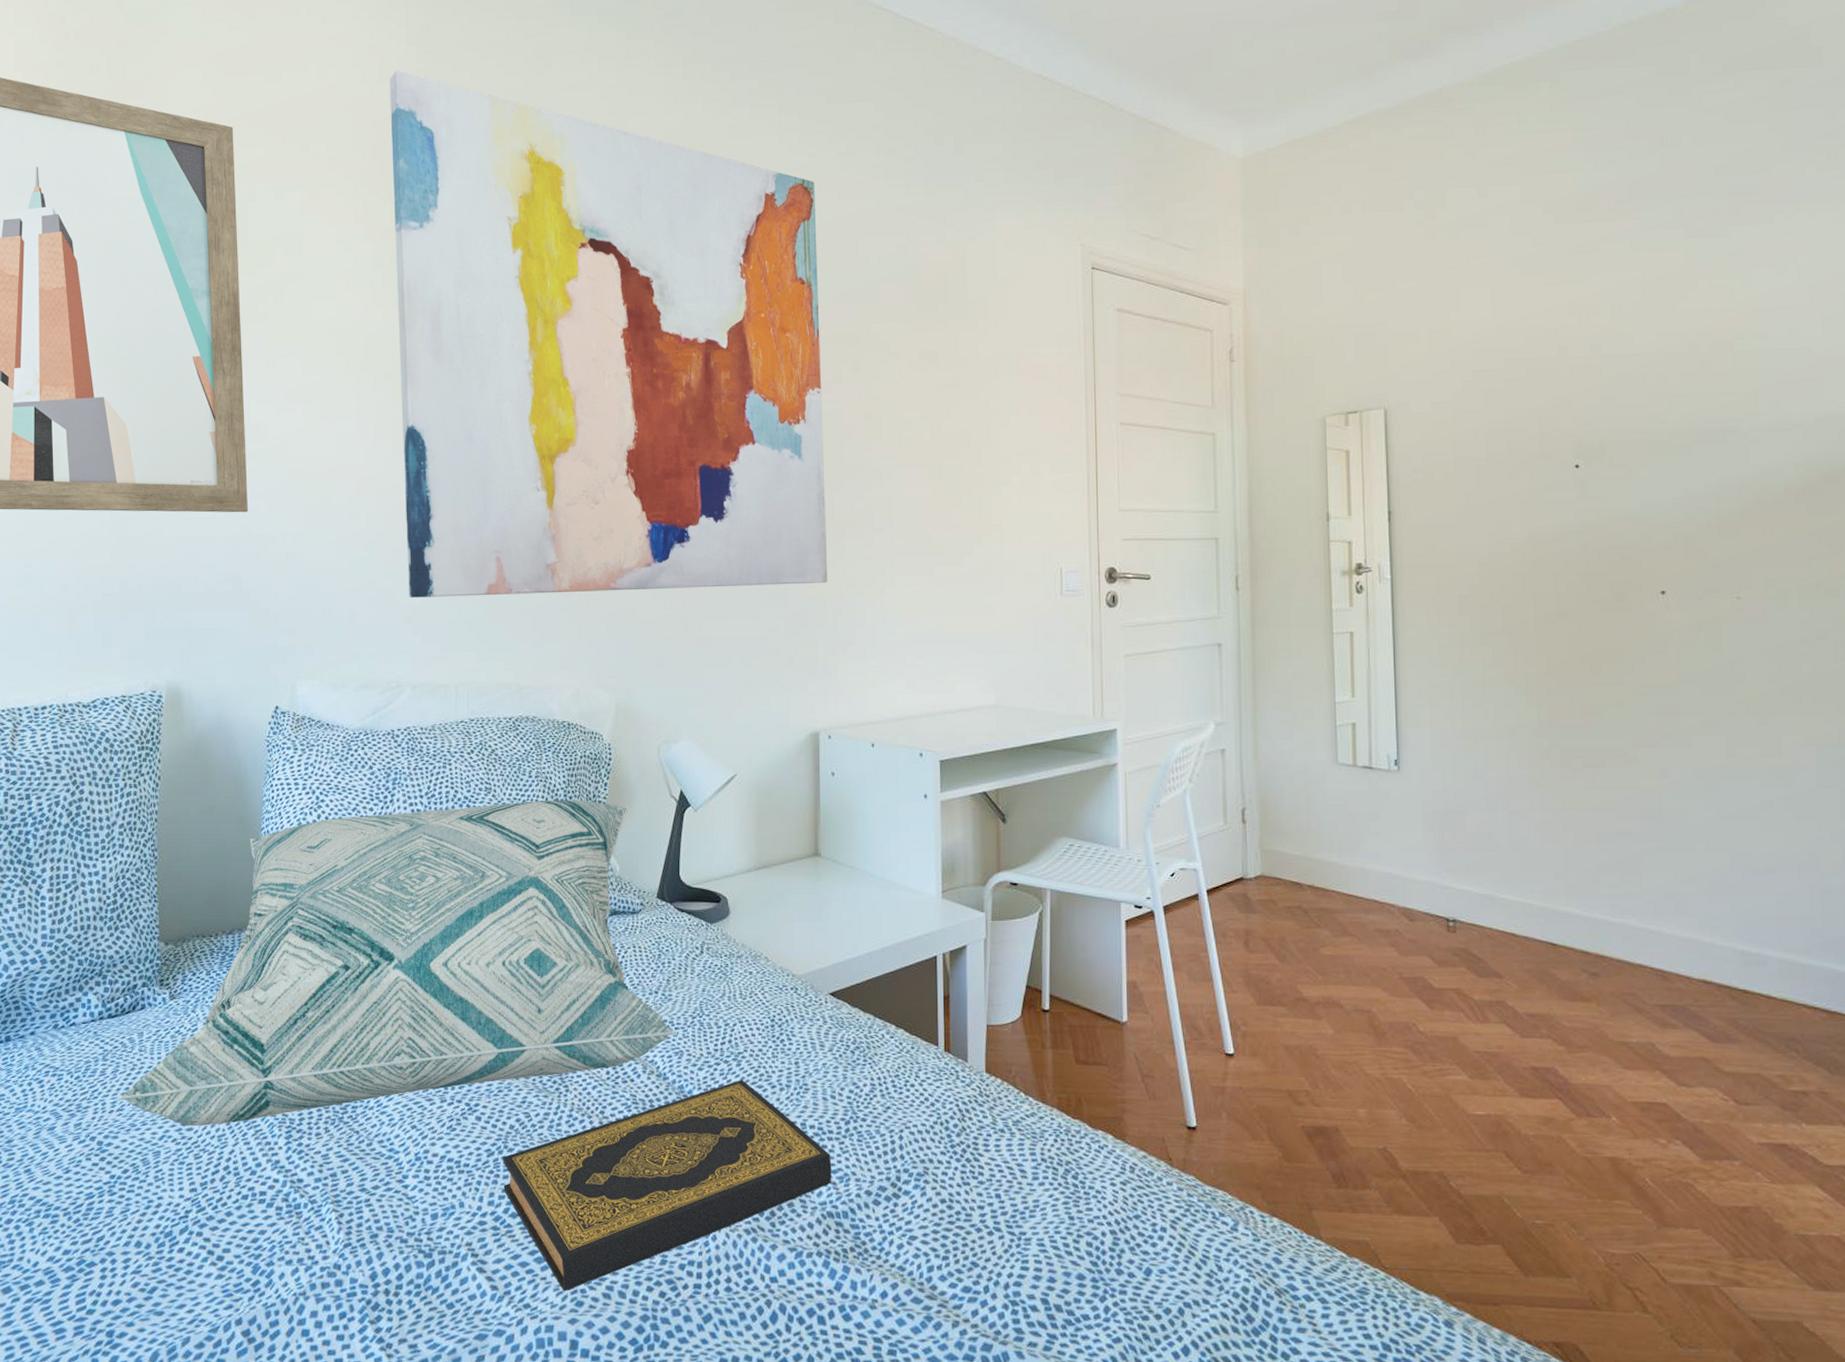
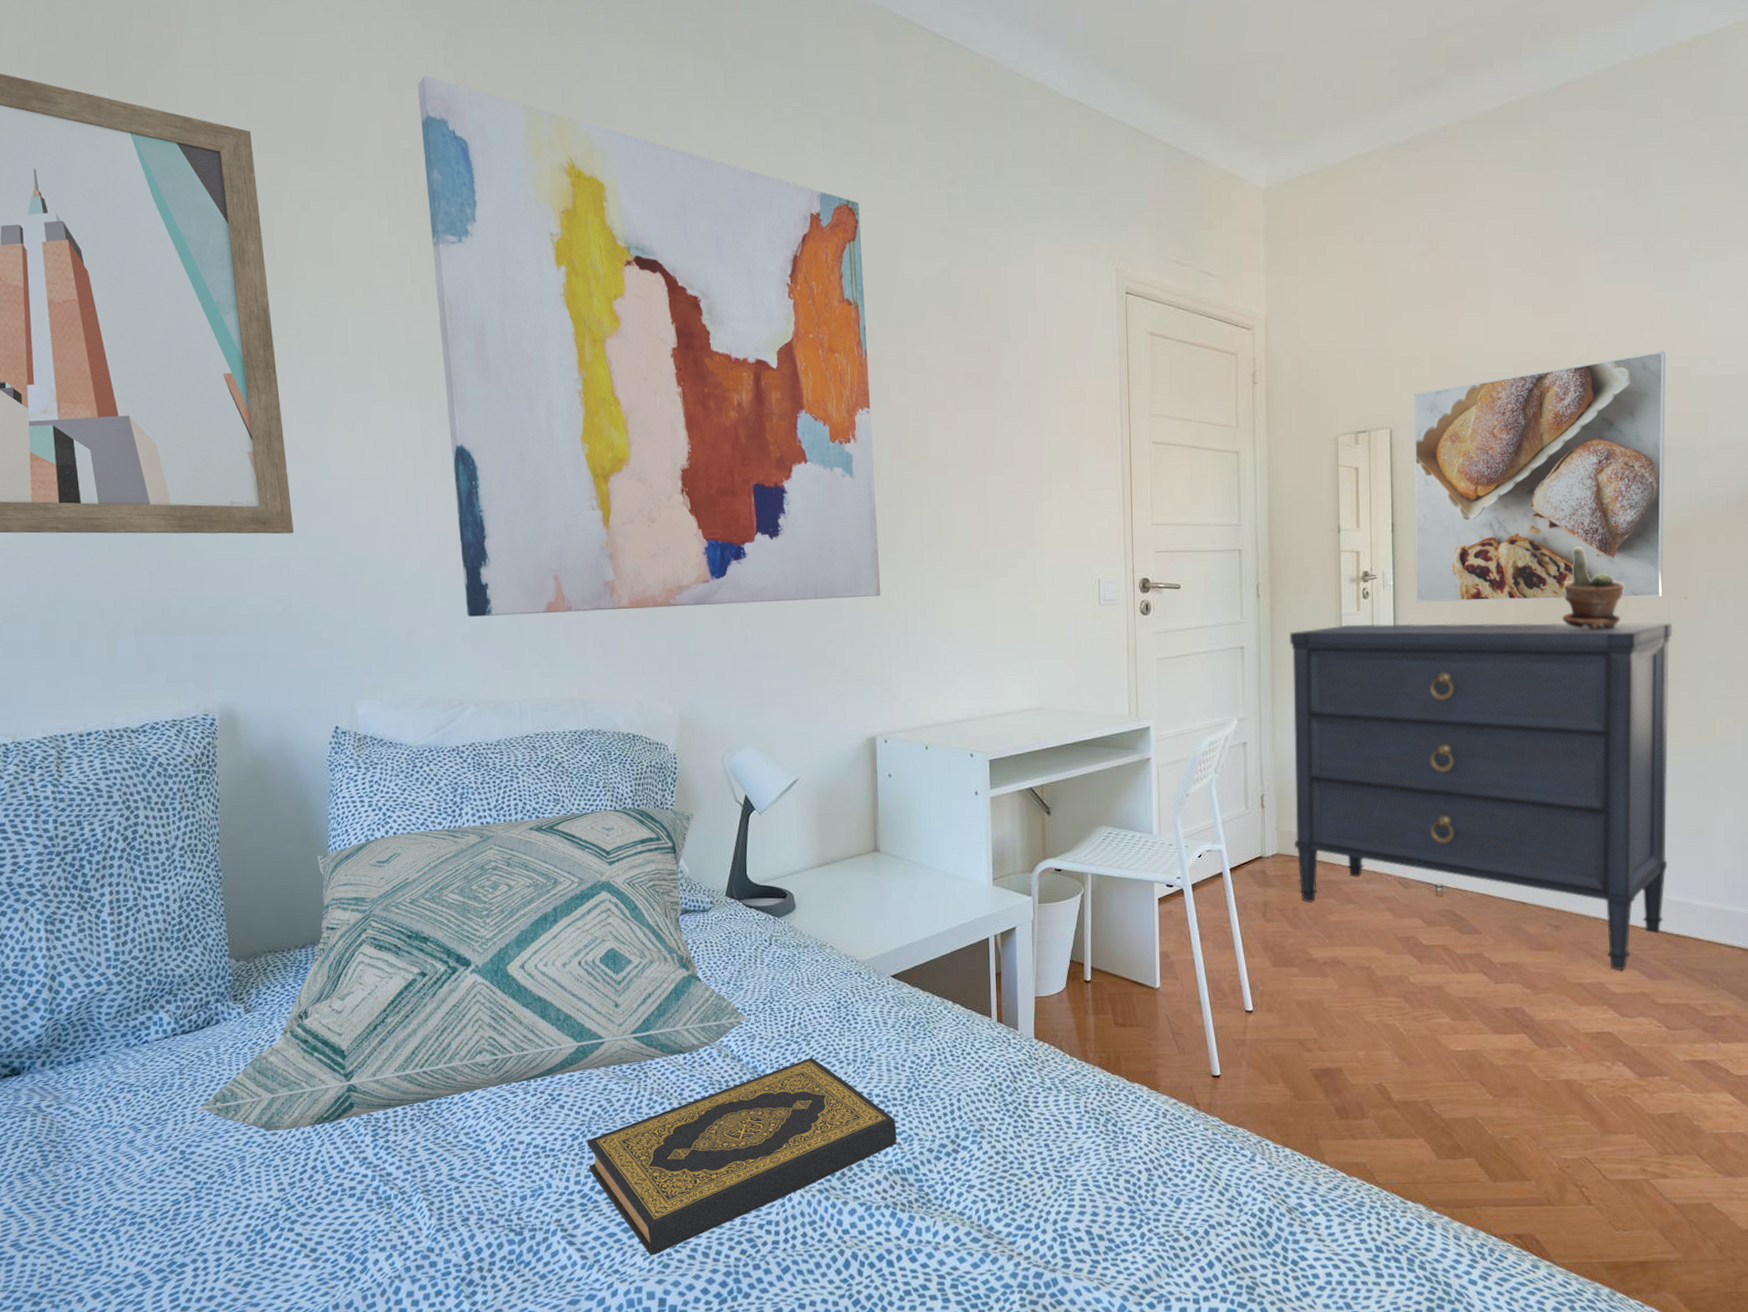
dresser: none [1273,621,1729,1030] -> present [1290,622,1673,971]
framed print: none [1411,323,1710,599] -> present [1414,350,1666,602]
potted plant: none [1590,539,1663,633] -> present [1562,547,1624,630]

